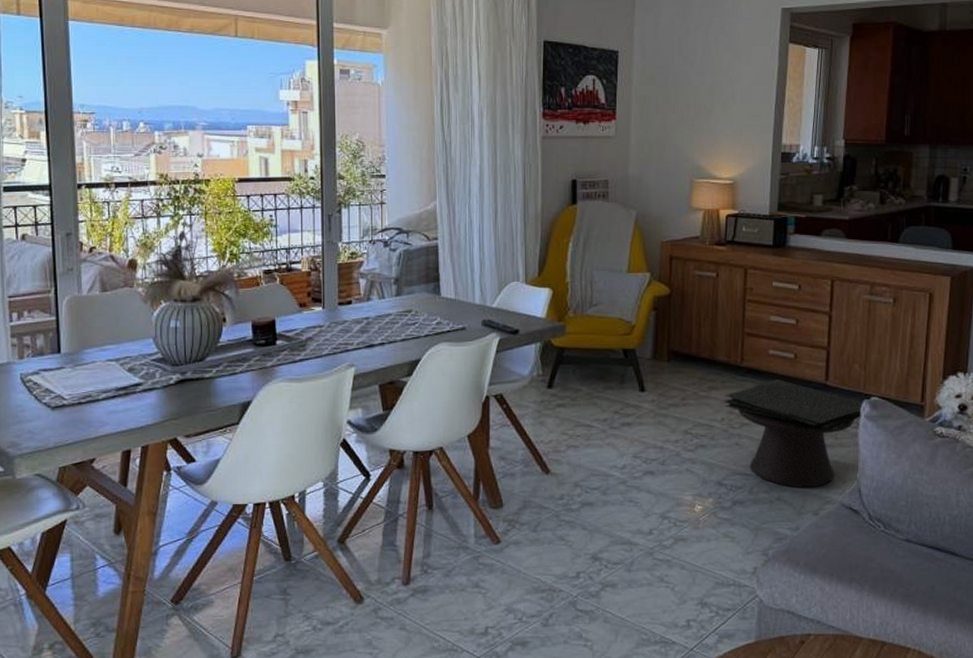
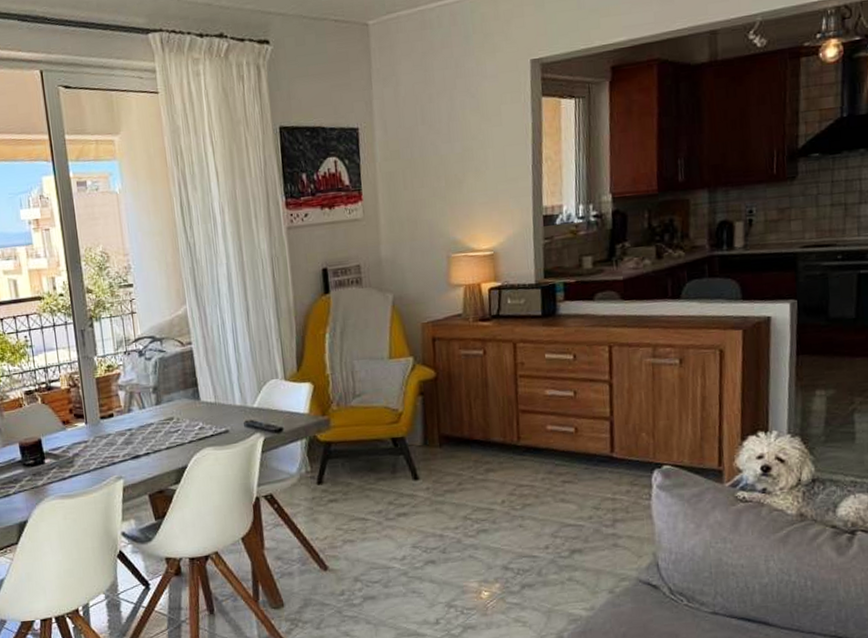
side table: present [725,379,862,488] -> none [503,455,655,567]

